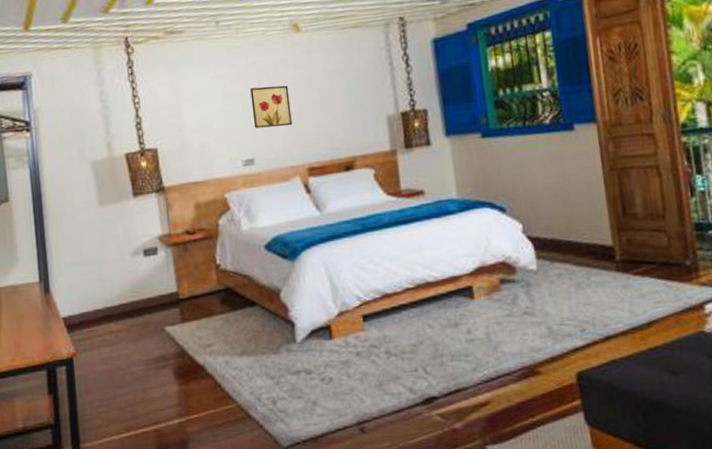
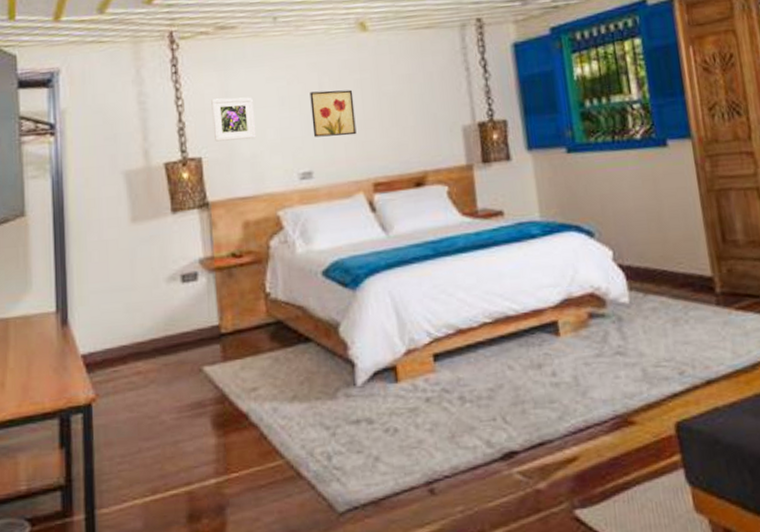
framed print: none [164,94,204,134] -> present [211,97,257,142]

